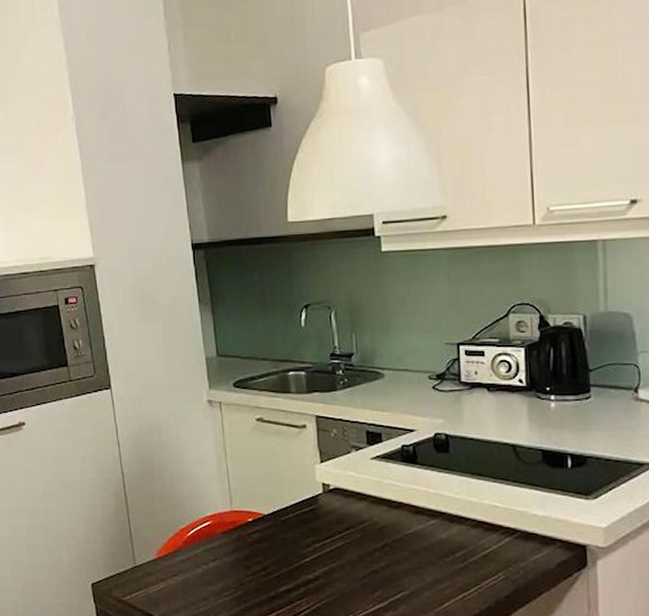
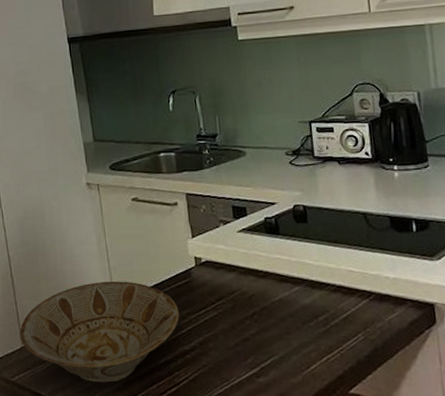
bowl: none [132,504,304,608] -> present [19,281,180,383]

